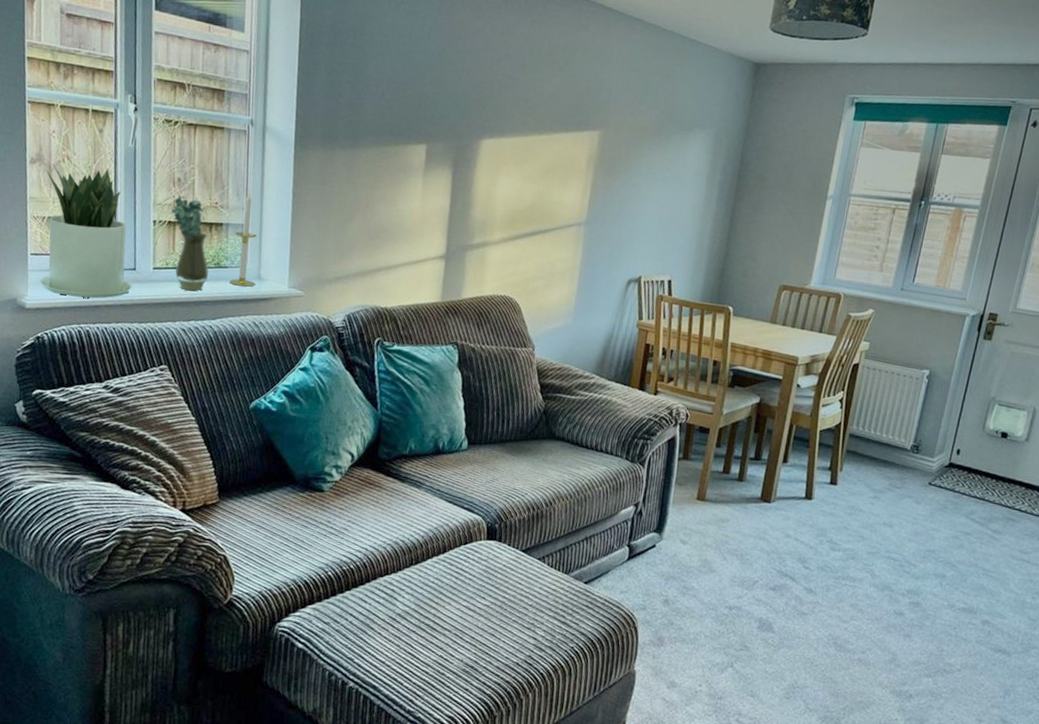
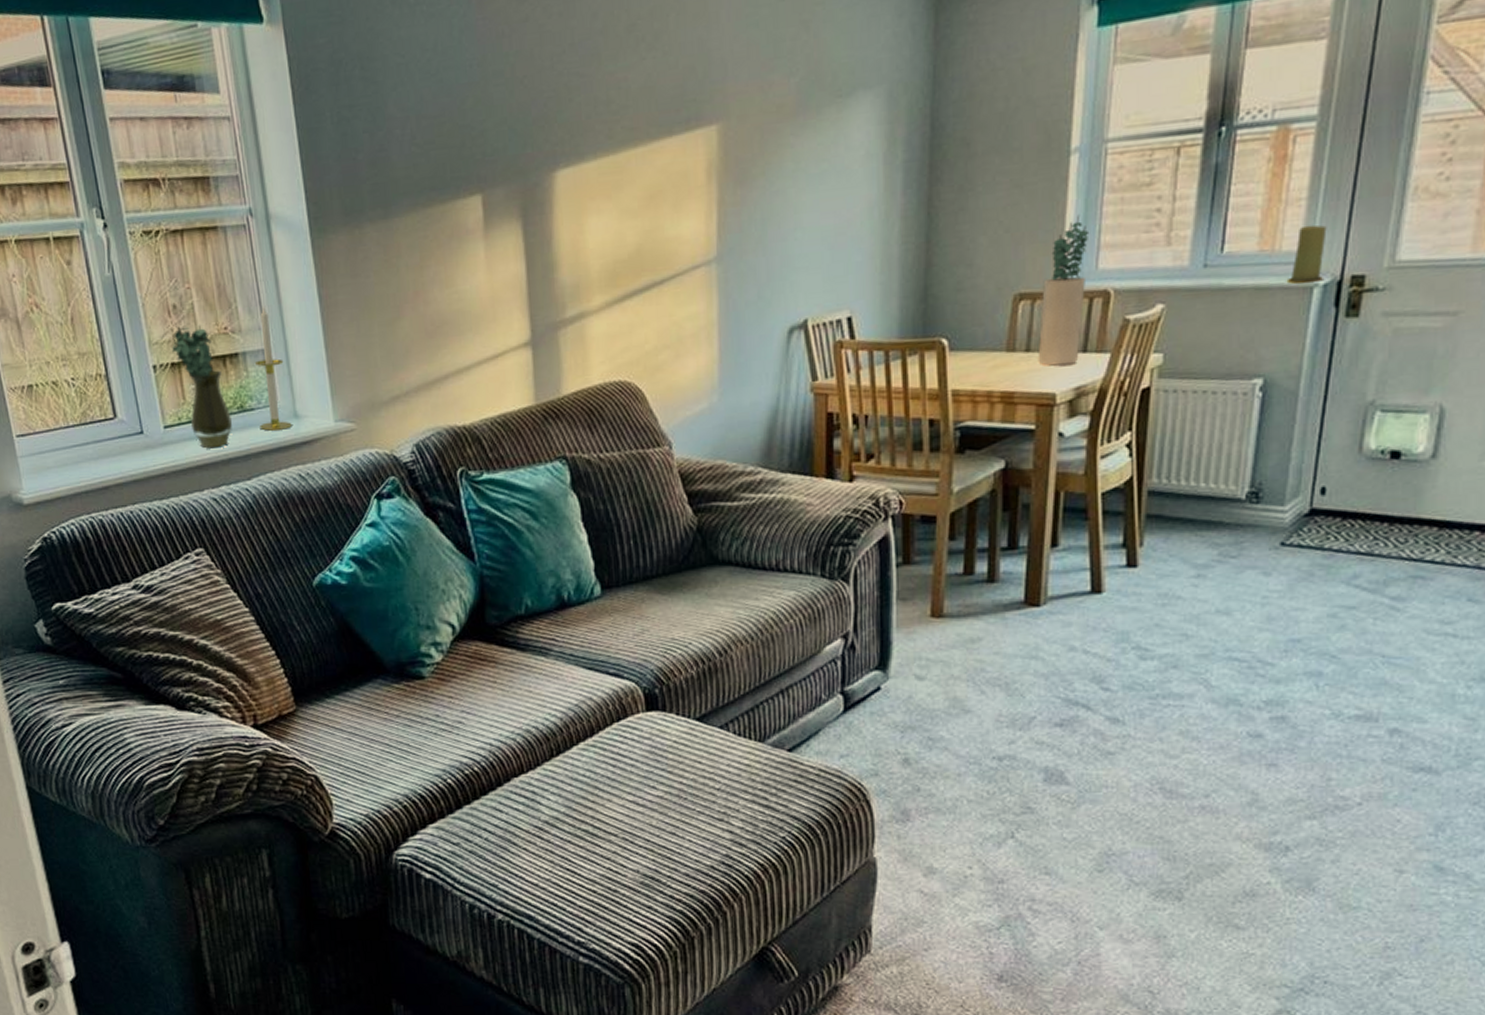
planter: present [40,163,132,299] -> none [13,309,143,481]
vase: none [789,240,833,339] -> present [1037,214,1090,366]
candle: none [951,275,978,313] -> present [1288,224,1327,284]

